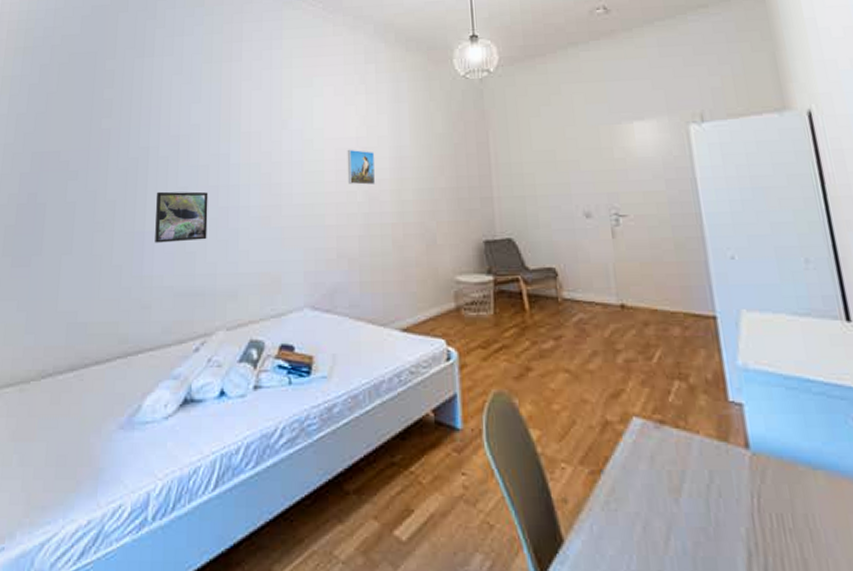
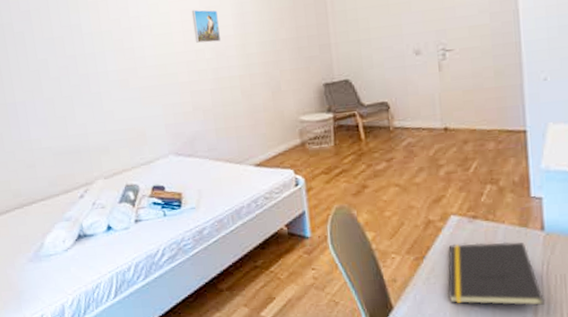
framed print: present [155,191,208,243] -> none [19,62,74,112]
notepad: none [631,456,761,557] -> present [447,242,545,306]

